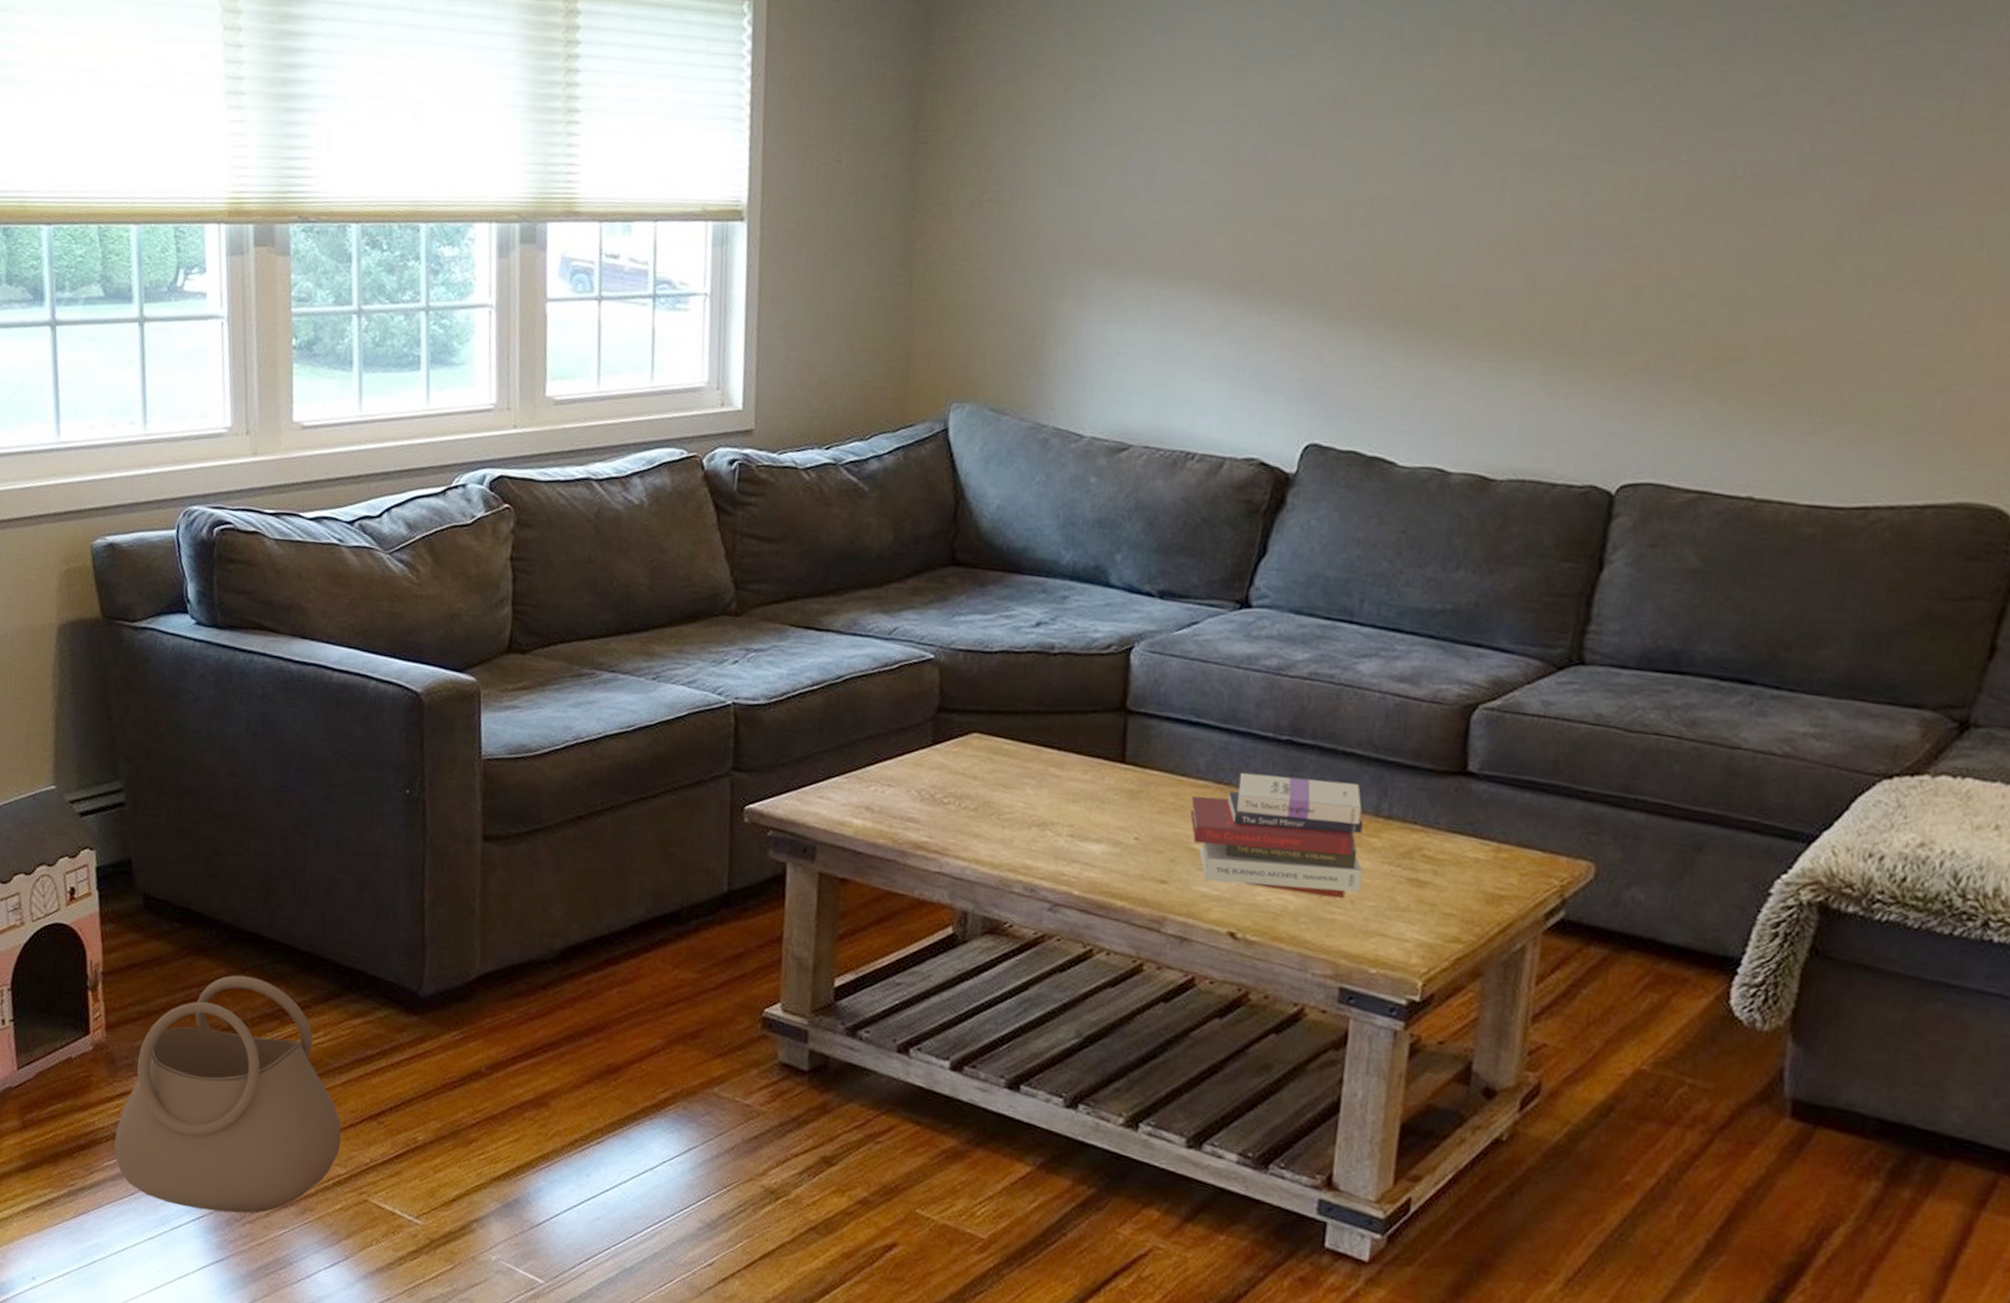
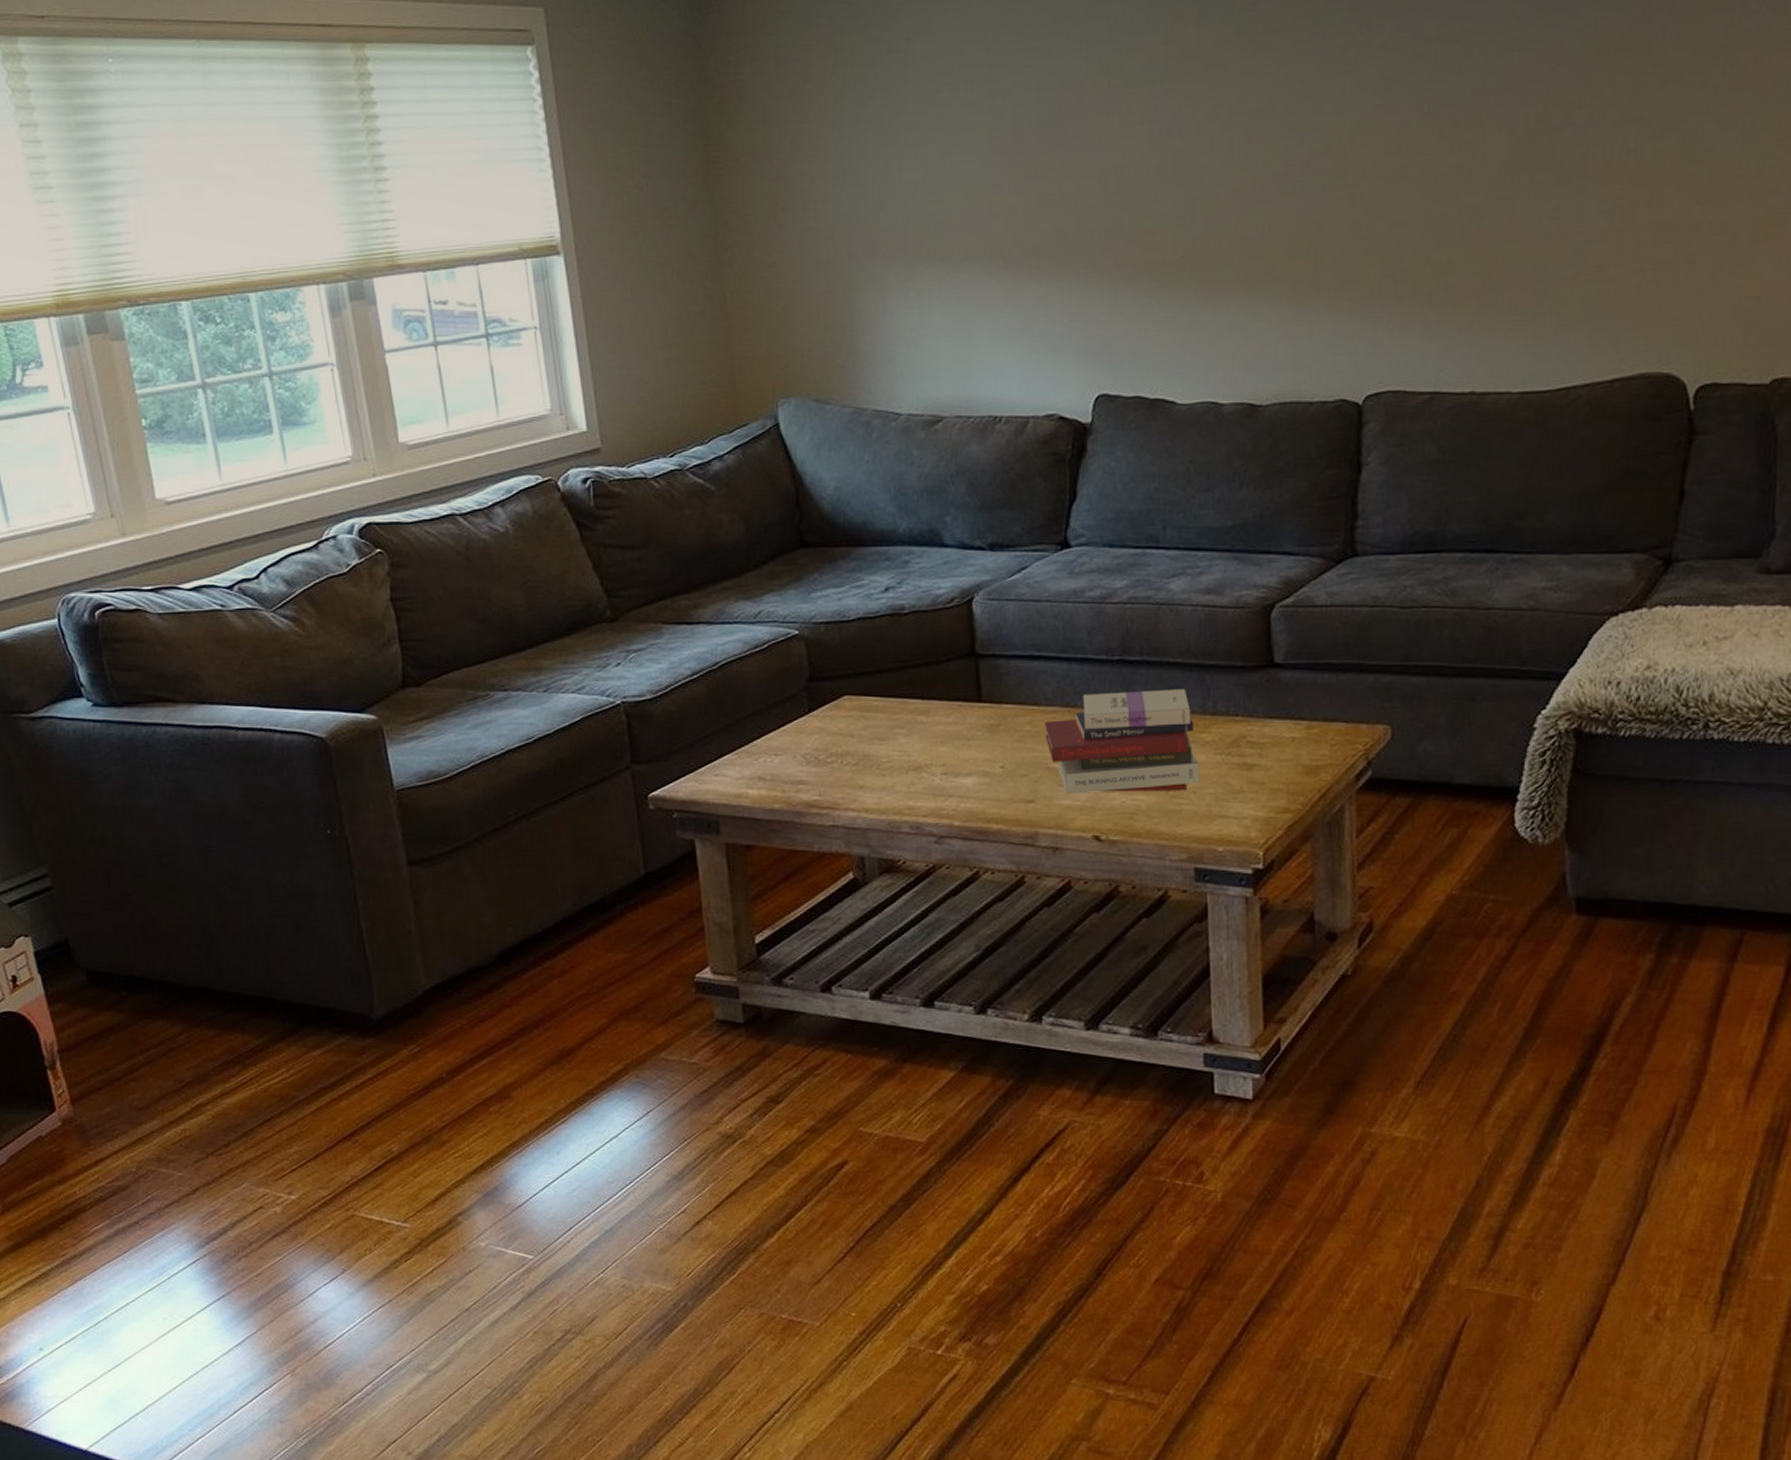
basket: present [114,975,342,1214] -> none [98,1029,321,1254]

